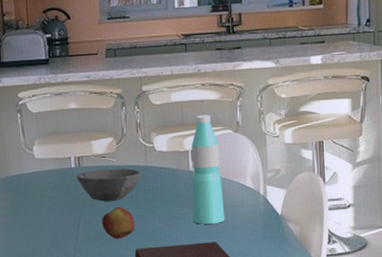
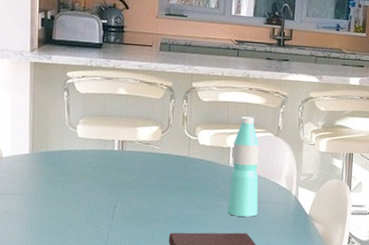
bowl: present [76,168,142,201] -> none [118,154,184,186]
apple: present [102,206,135,239] -> none [139,192,172,222]

